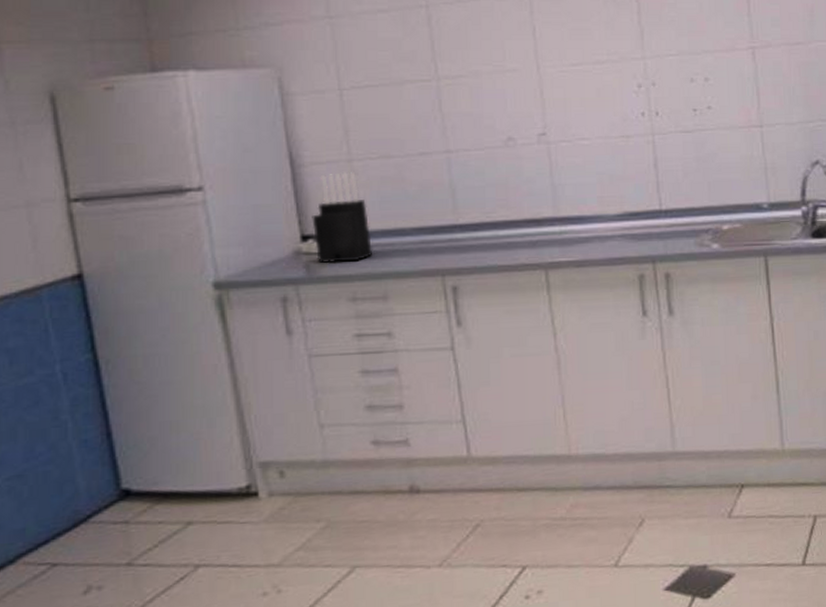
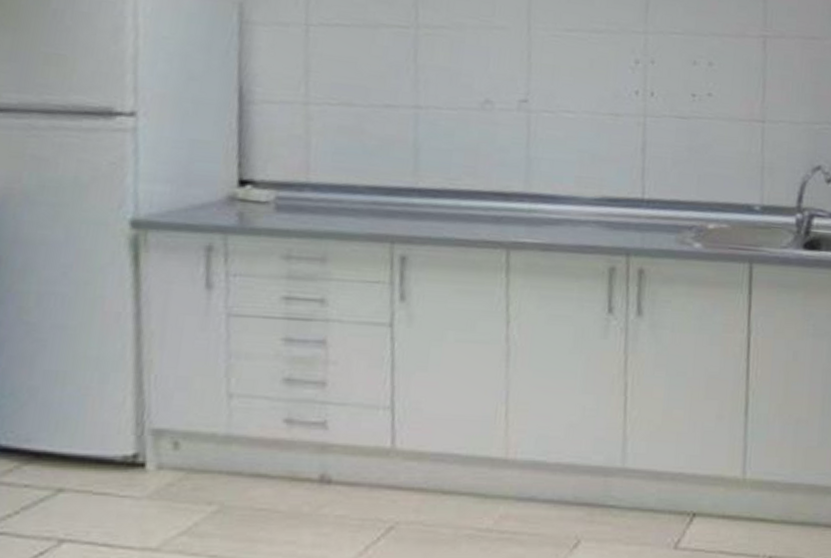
knife block: present [312,171,373,264] -> none [252,115,318,216]

